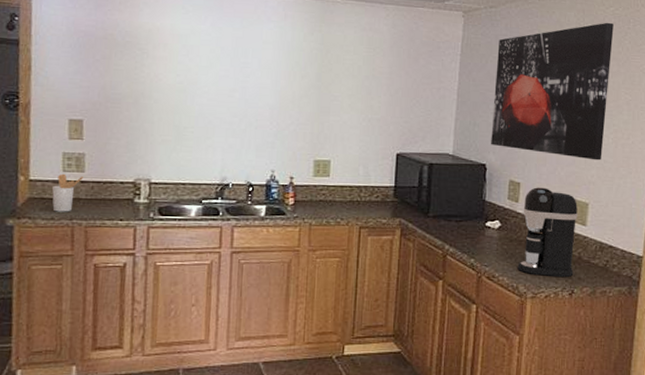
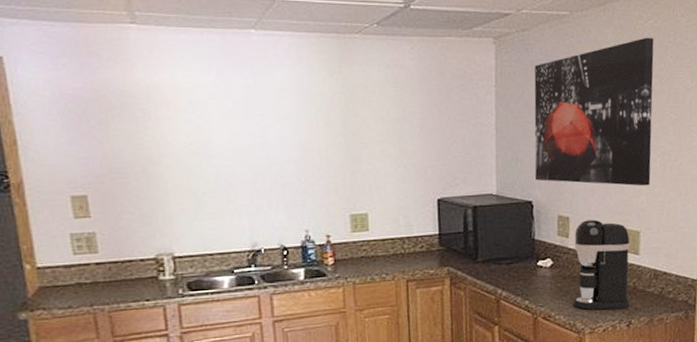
utensil holder: present [52,173,84,212] -> none [65,256,99,299]

